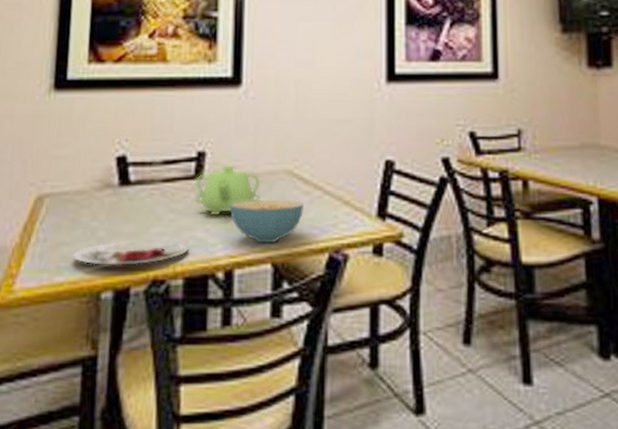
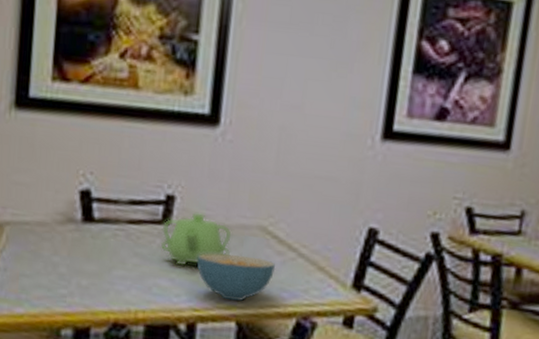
plate: present [71,240,189,265] -> none [32,279,152,307]

